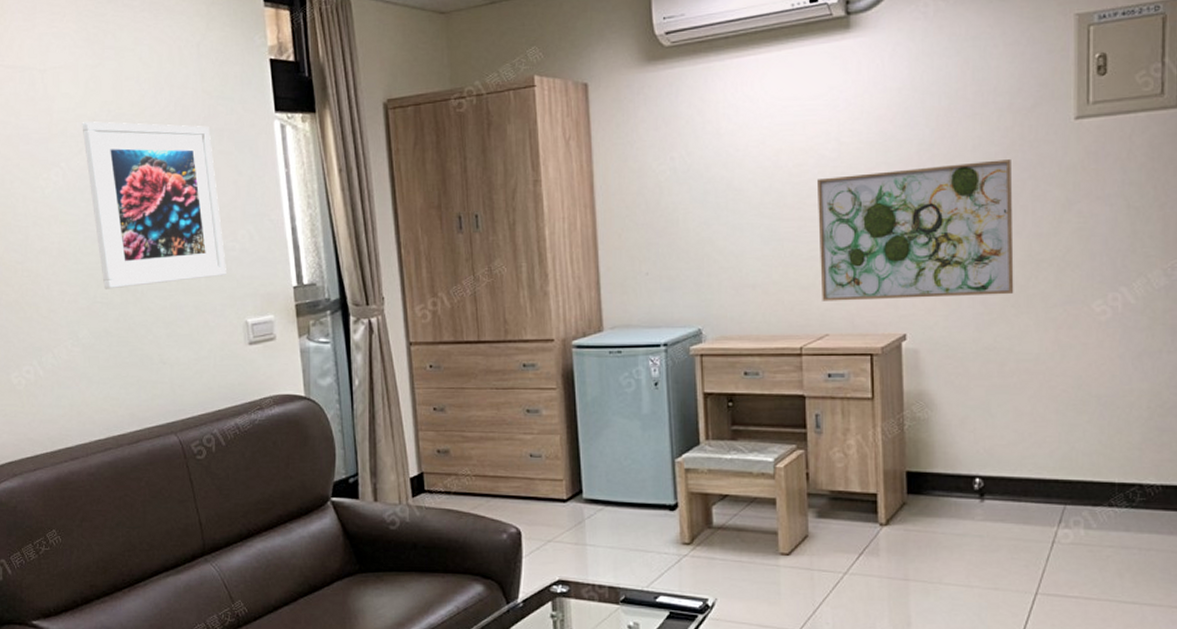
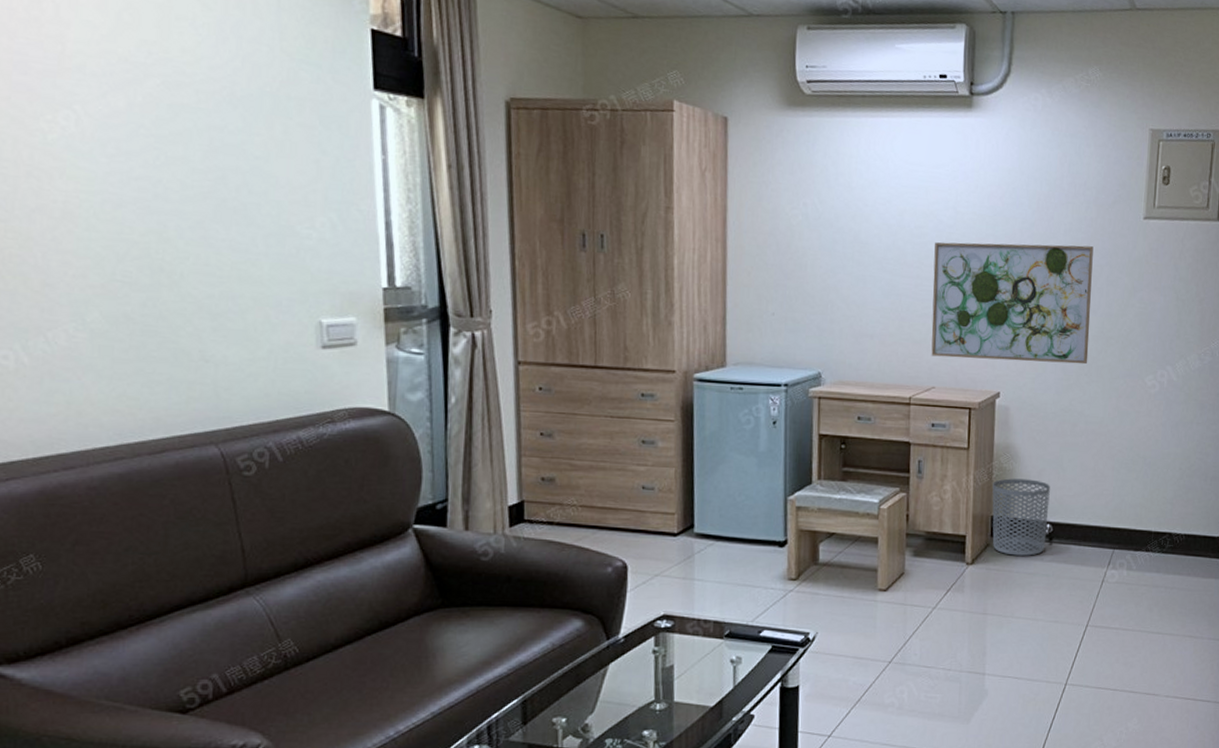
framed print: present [82,121,226,289] -> none [108,60,299,267]
waste bin: none [905,429,977,515] -> present [992,478,1050,556]

